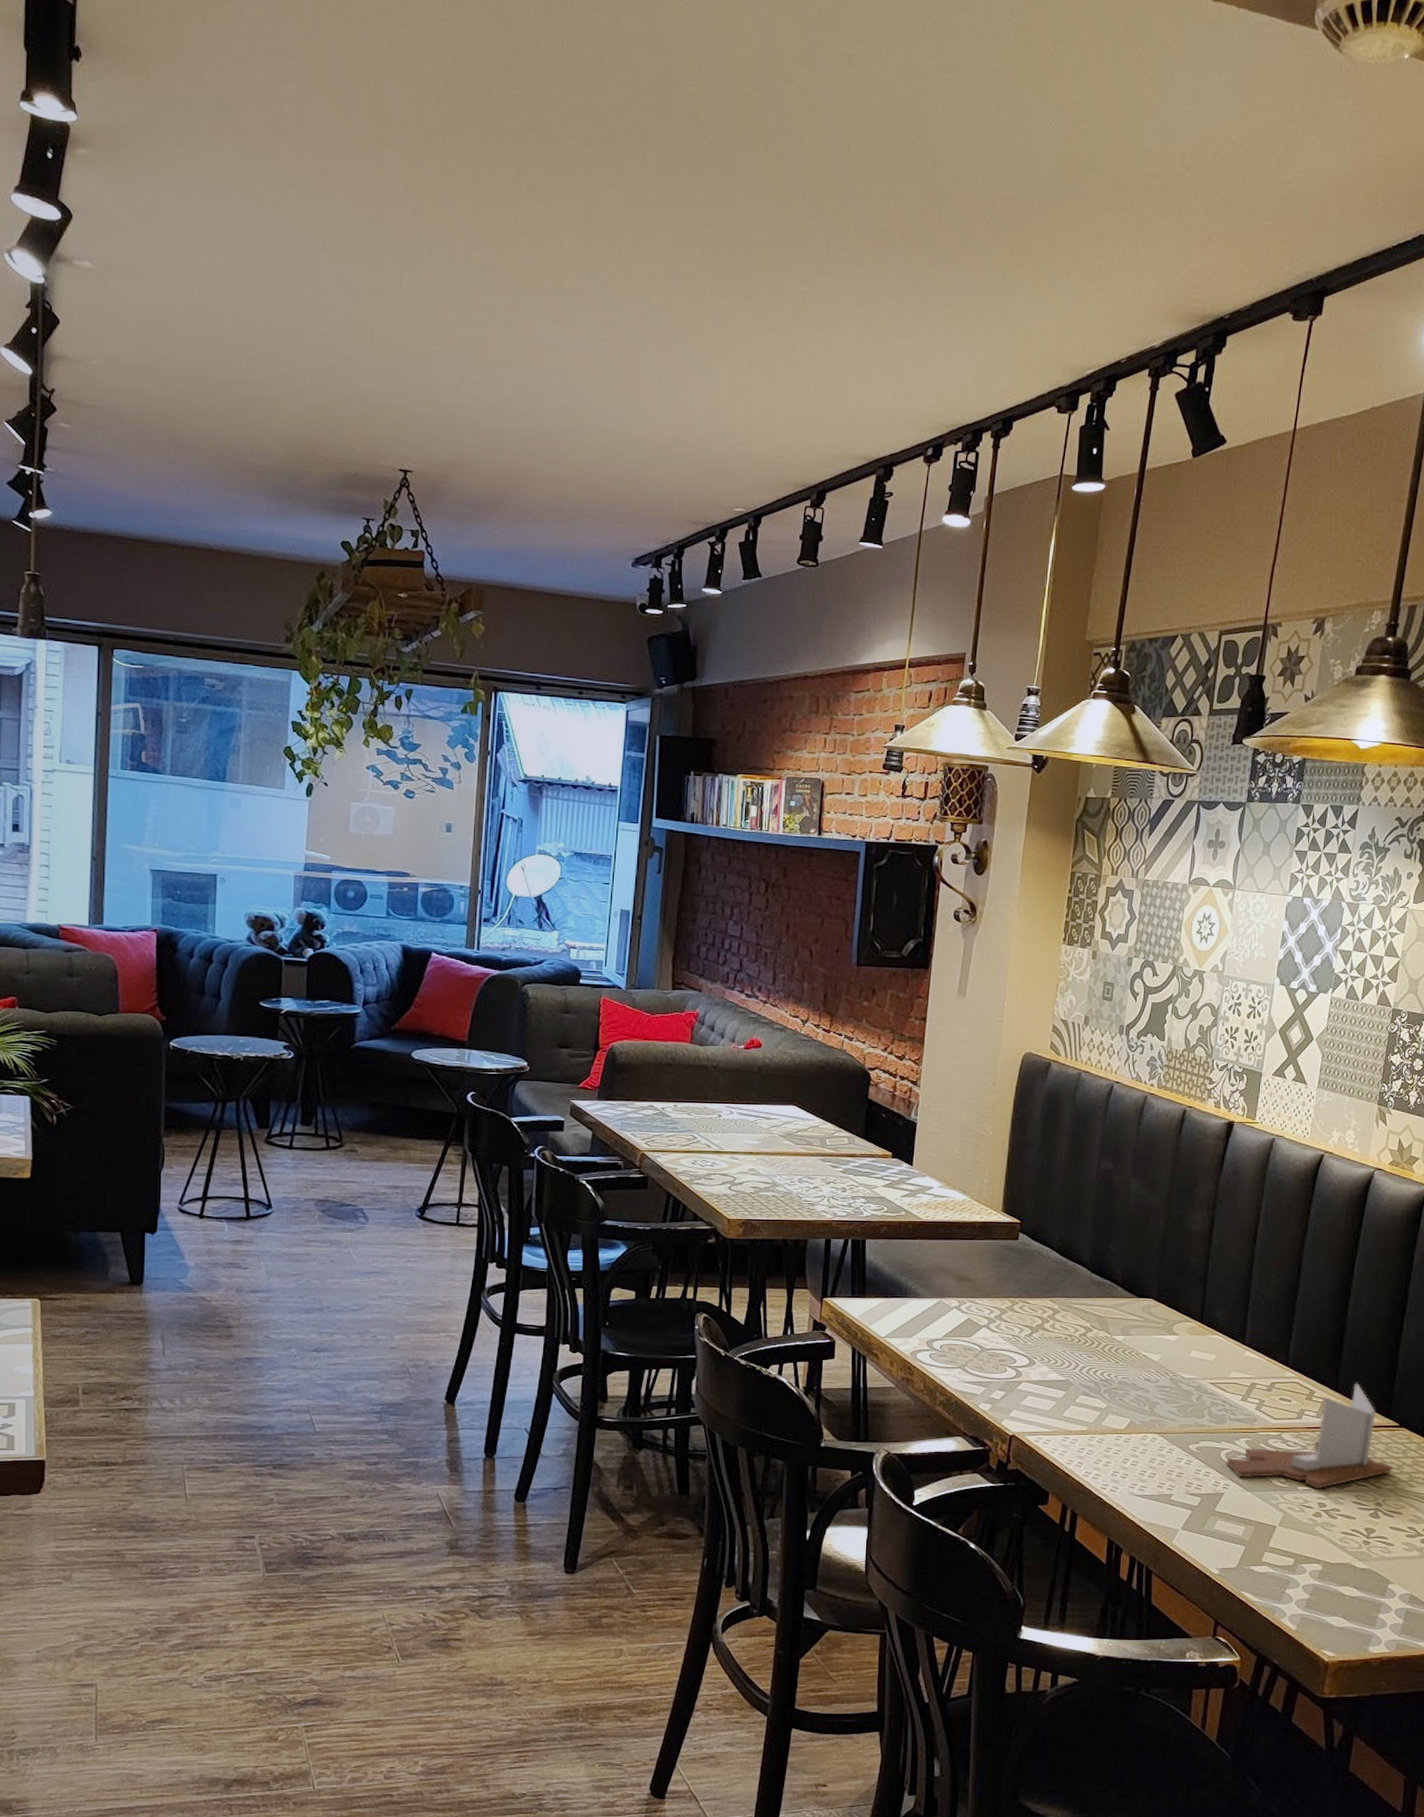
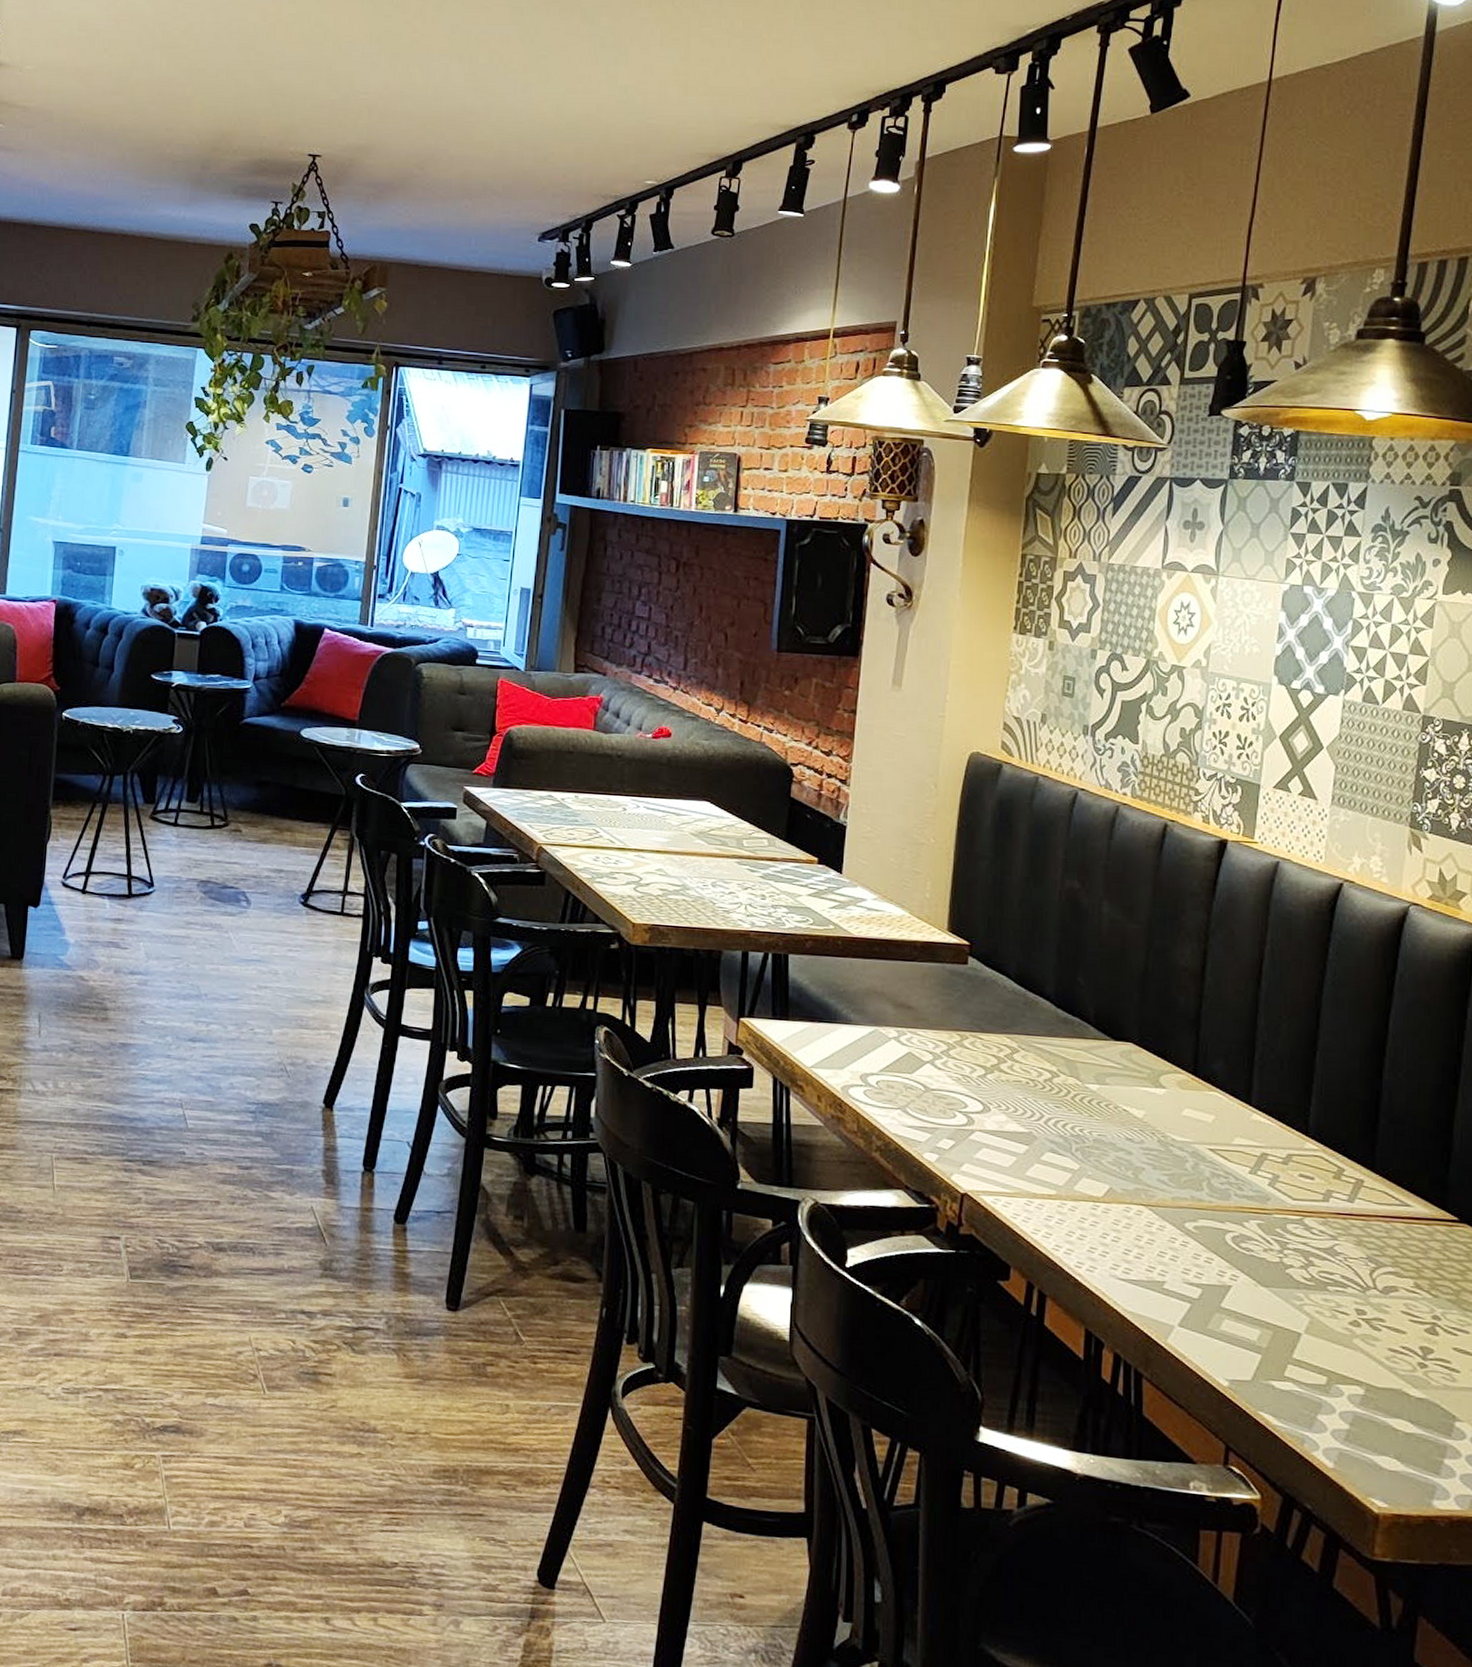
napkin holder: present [1226,1383,1393,1489] -> none [1232,1162,1454,1292]

